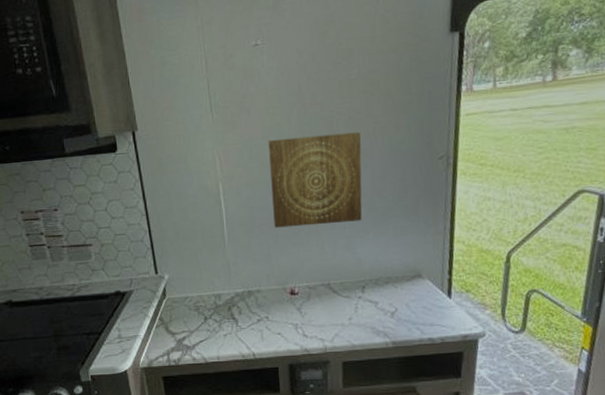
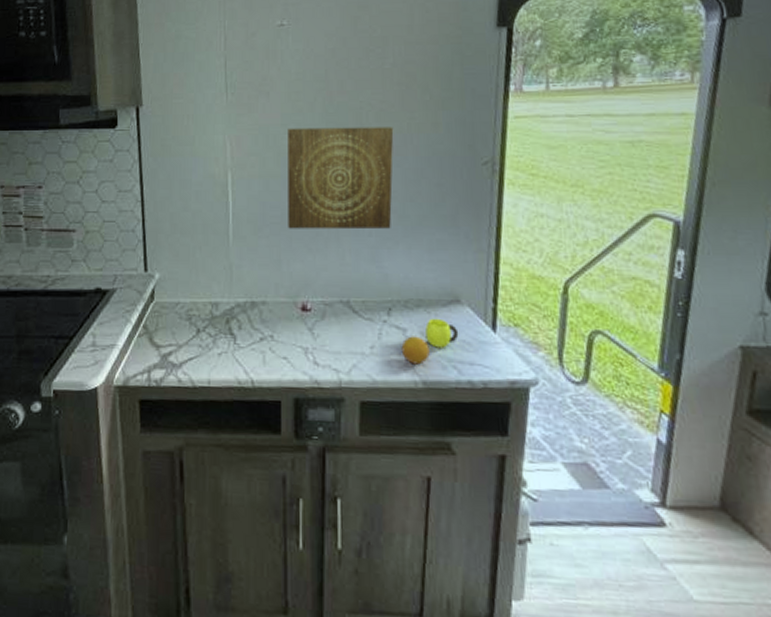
fruit: none [374,307,398,329] -> present [401,336,430,365]
cup: none [393,291,421,315] -> present [425,318,459,348]

